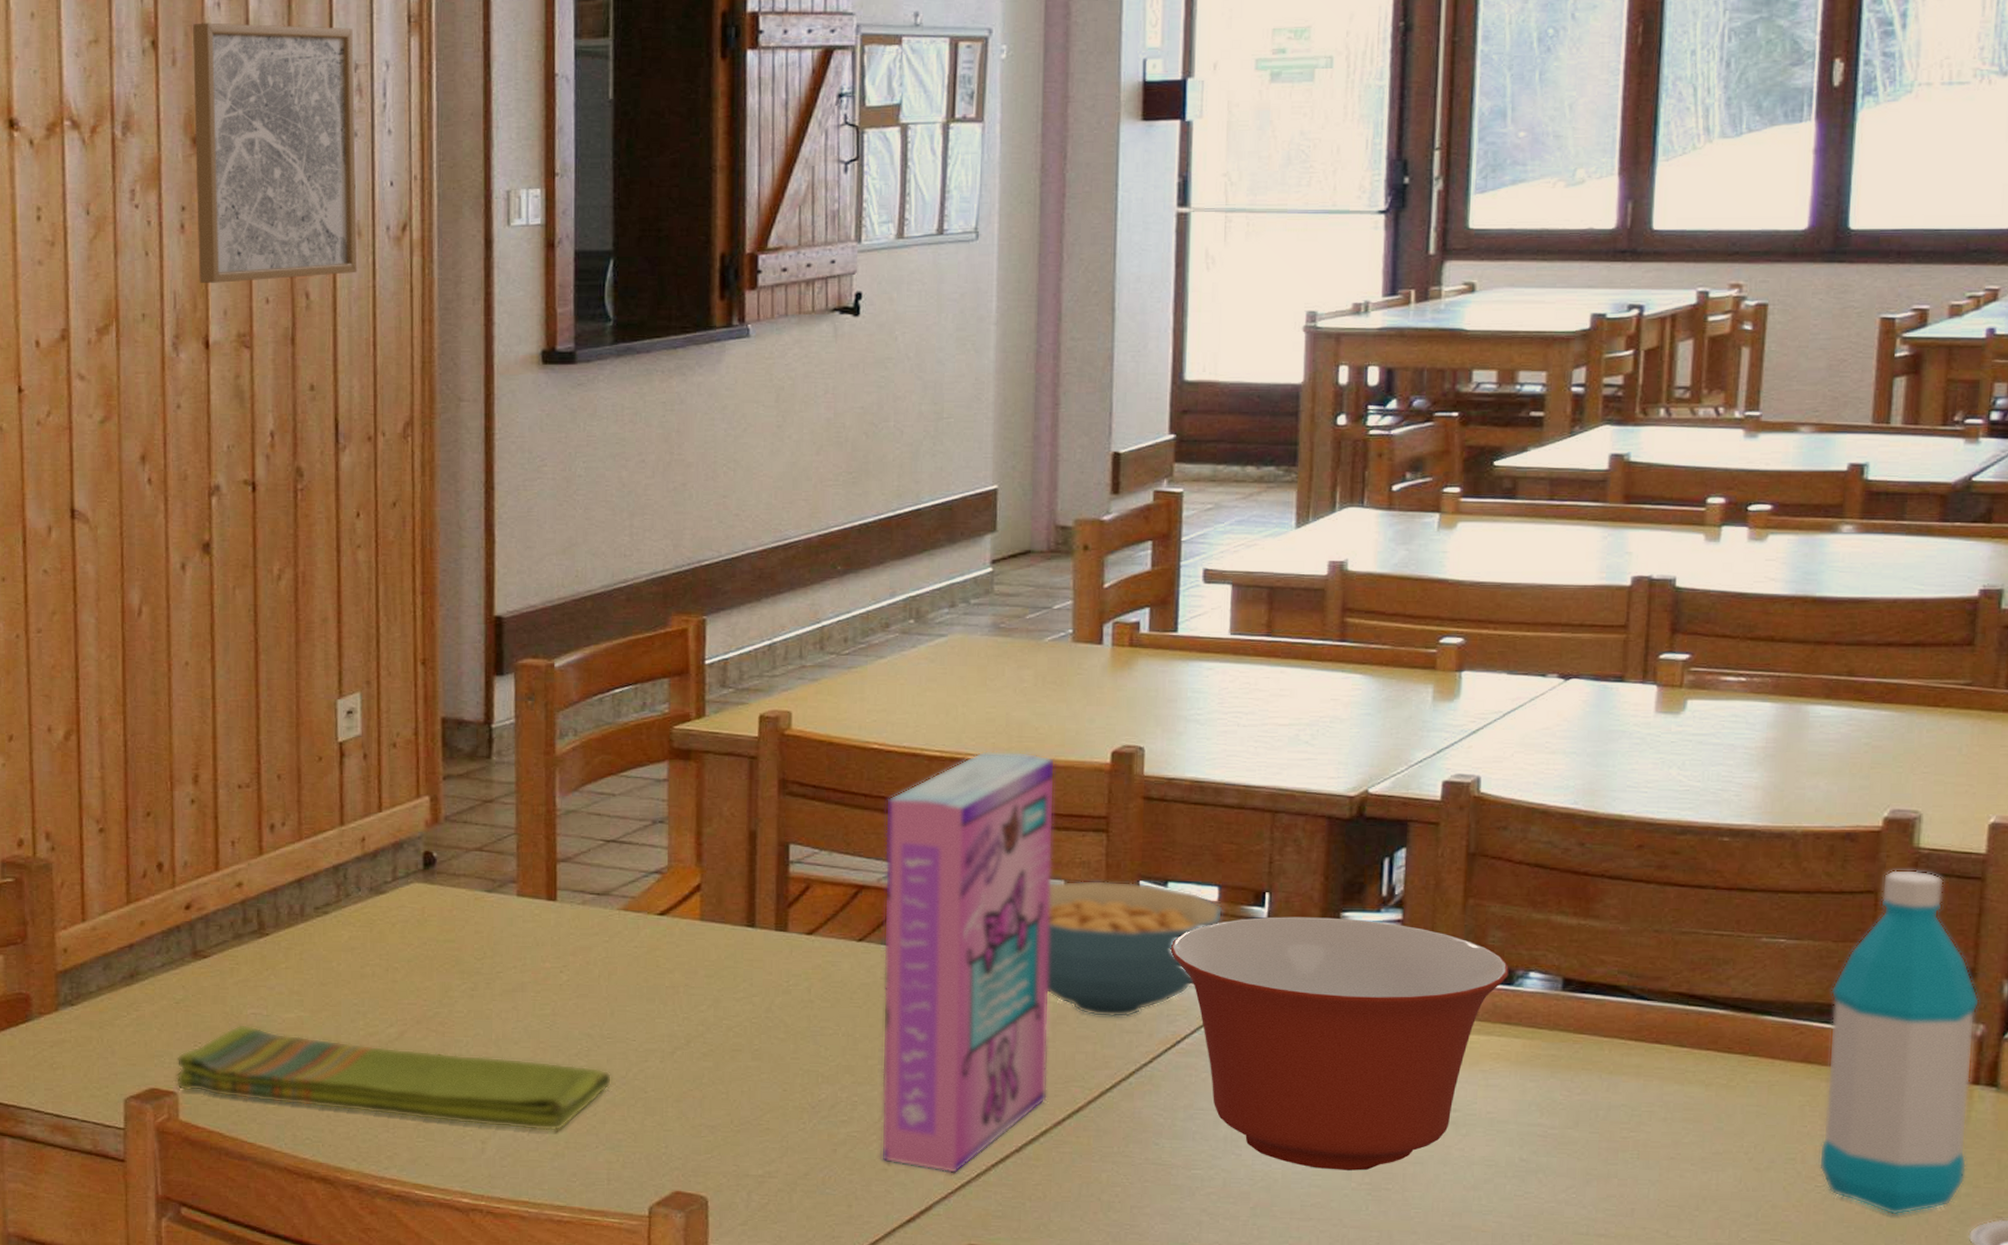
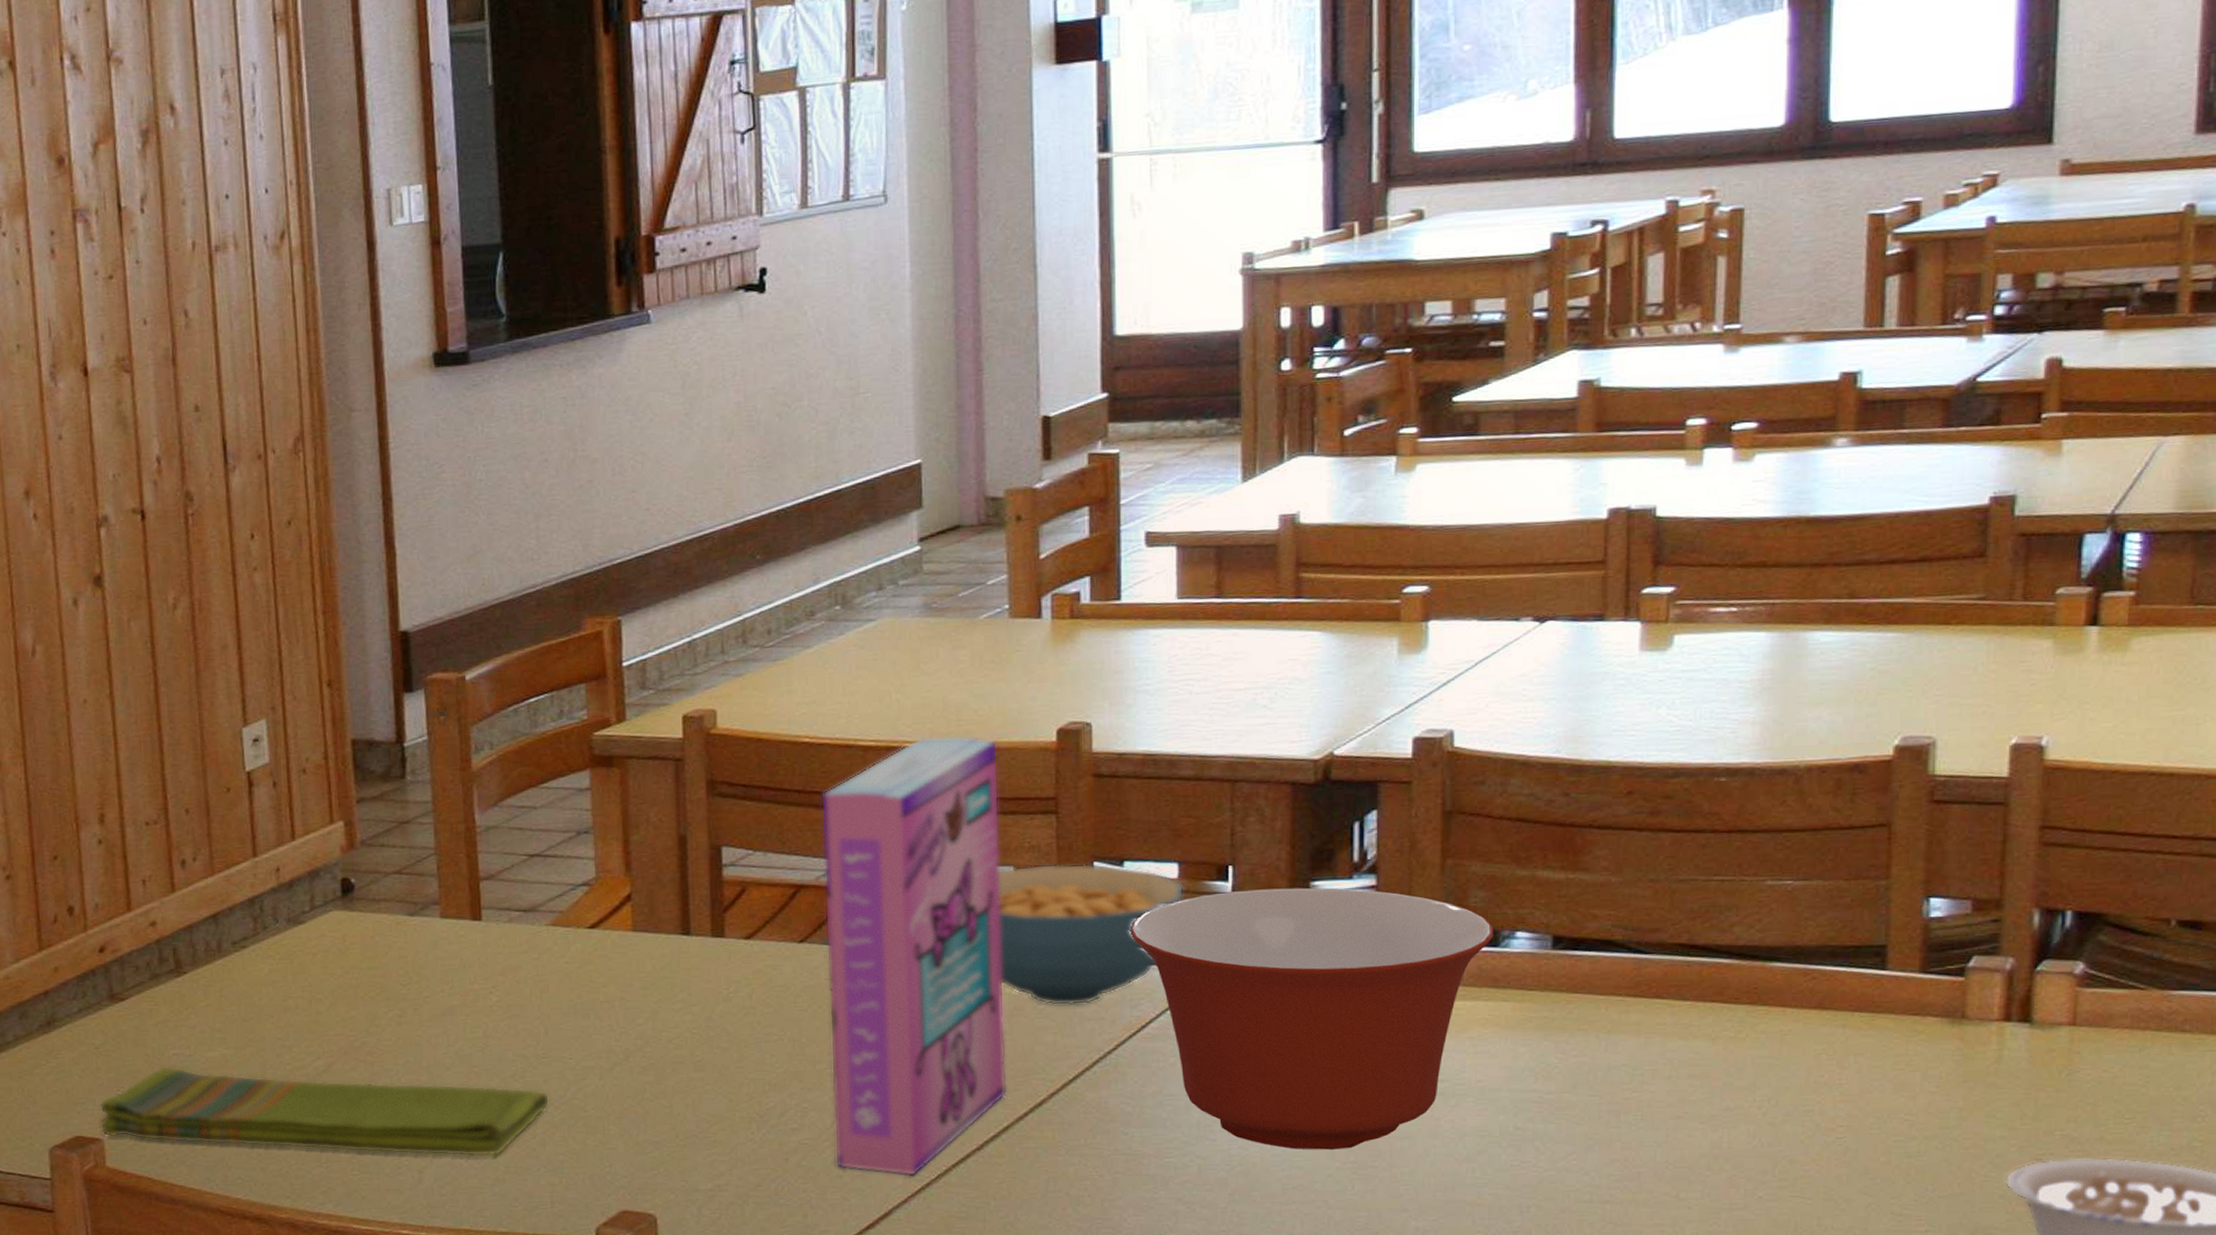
wall art: present [192,22,358,283] -> none [49,32,236,309]
water bottle: present [1818,869,1980,1215] -> none [1838,798,2008,1164]

